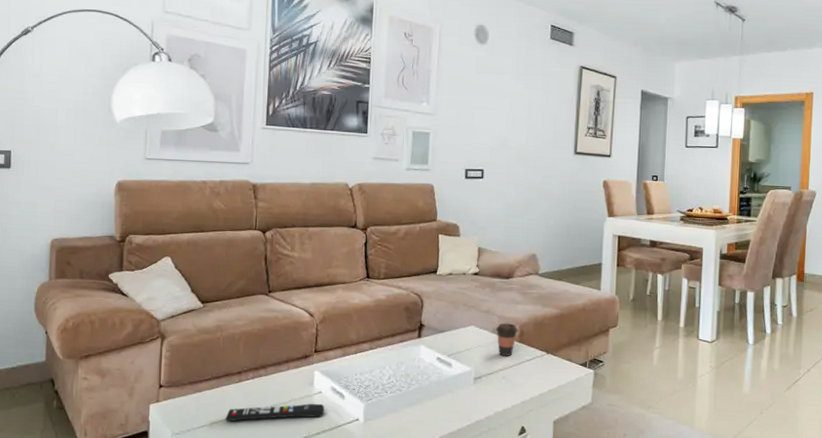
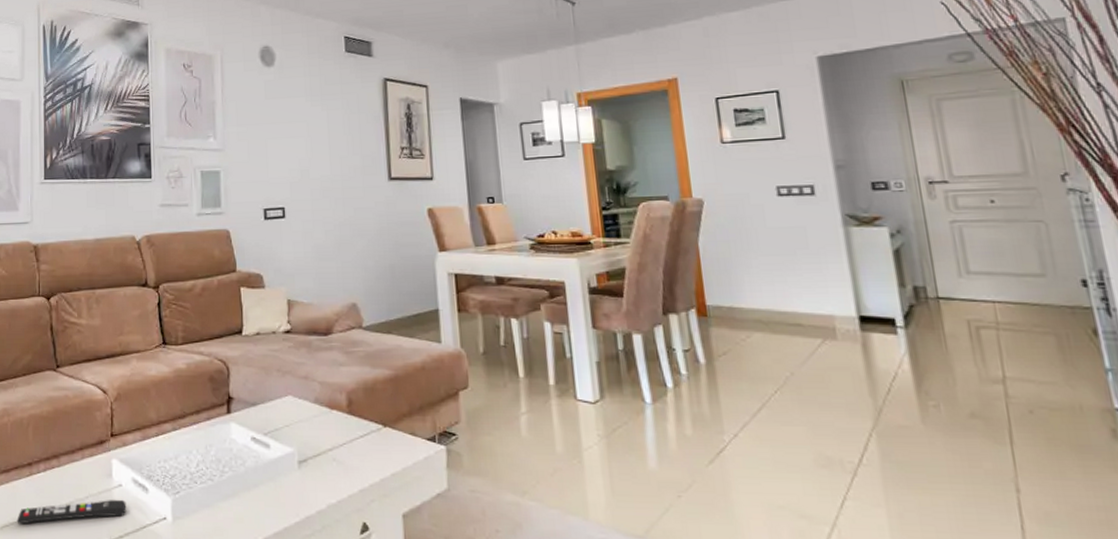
coffee cup: present [496,323,518,356] -> none [318,390,346,432]

